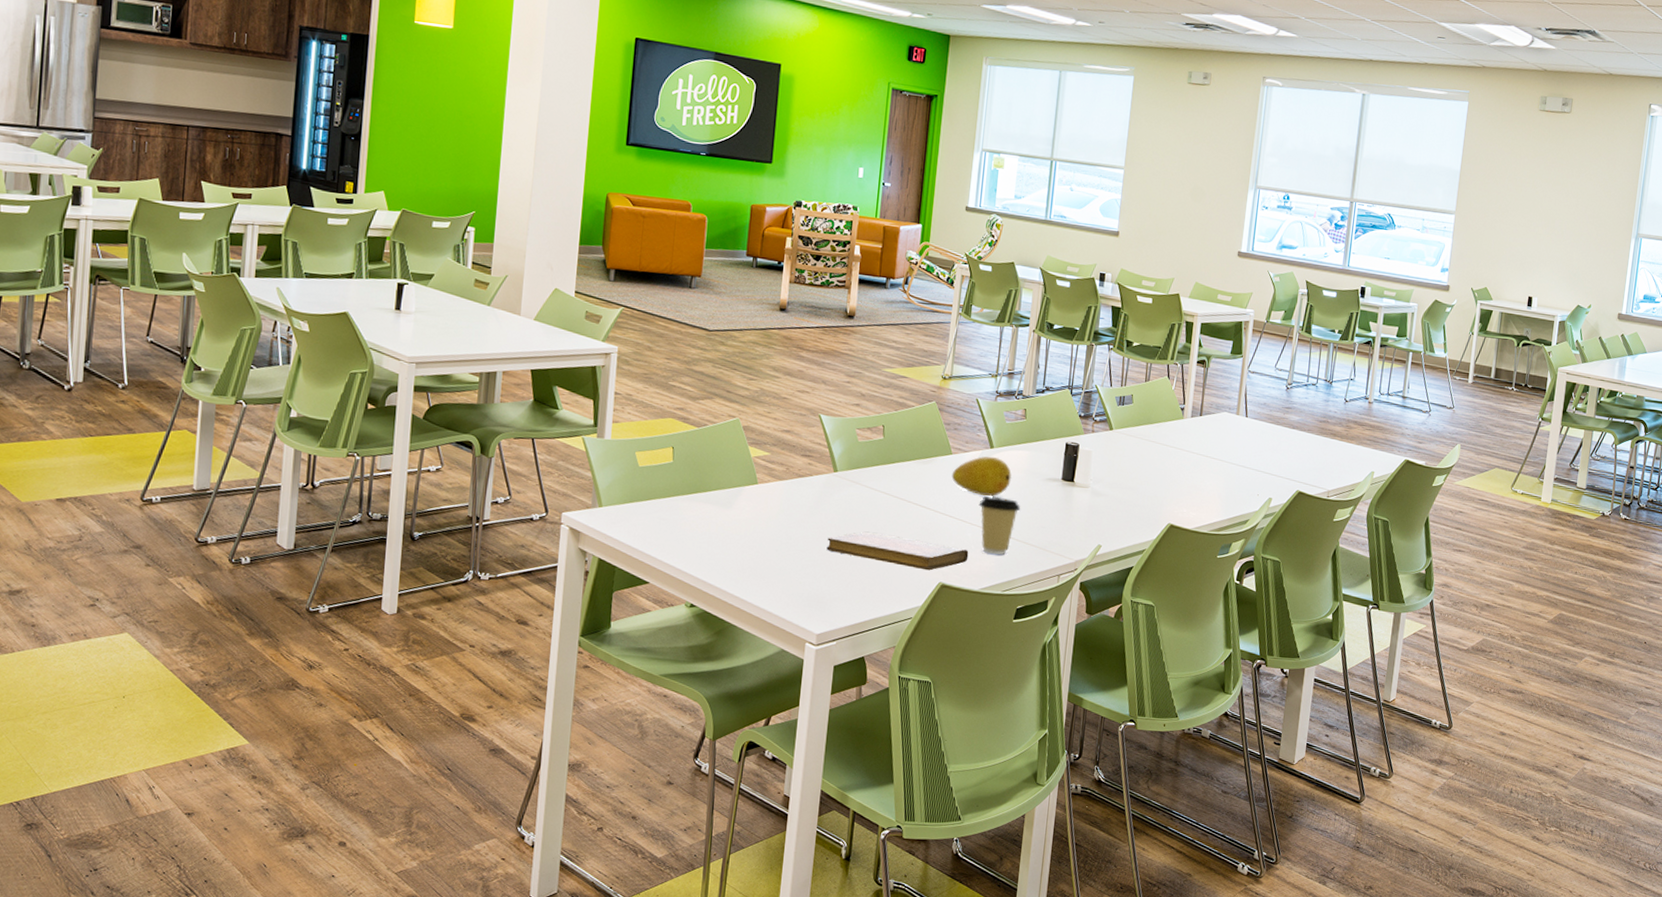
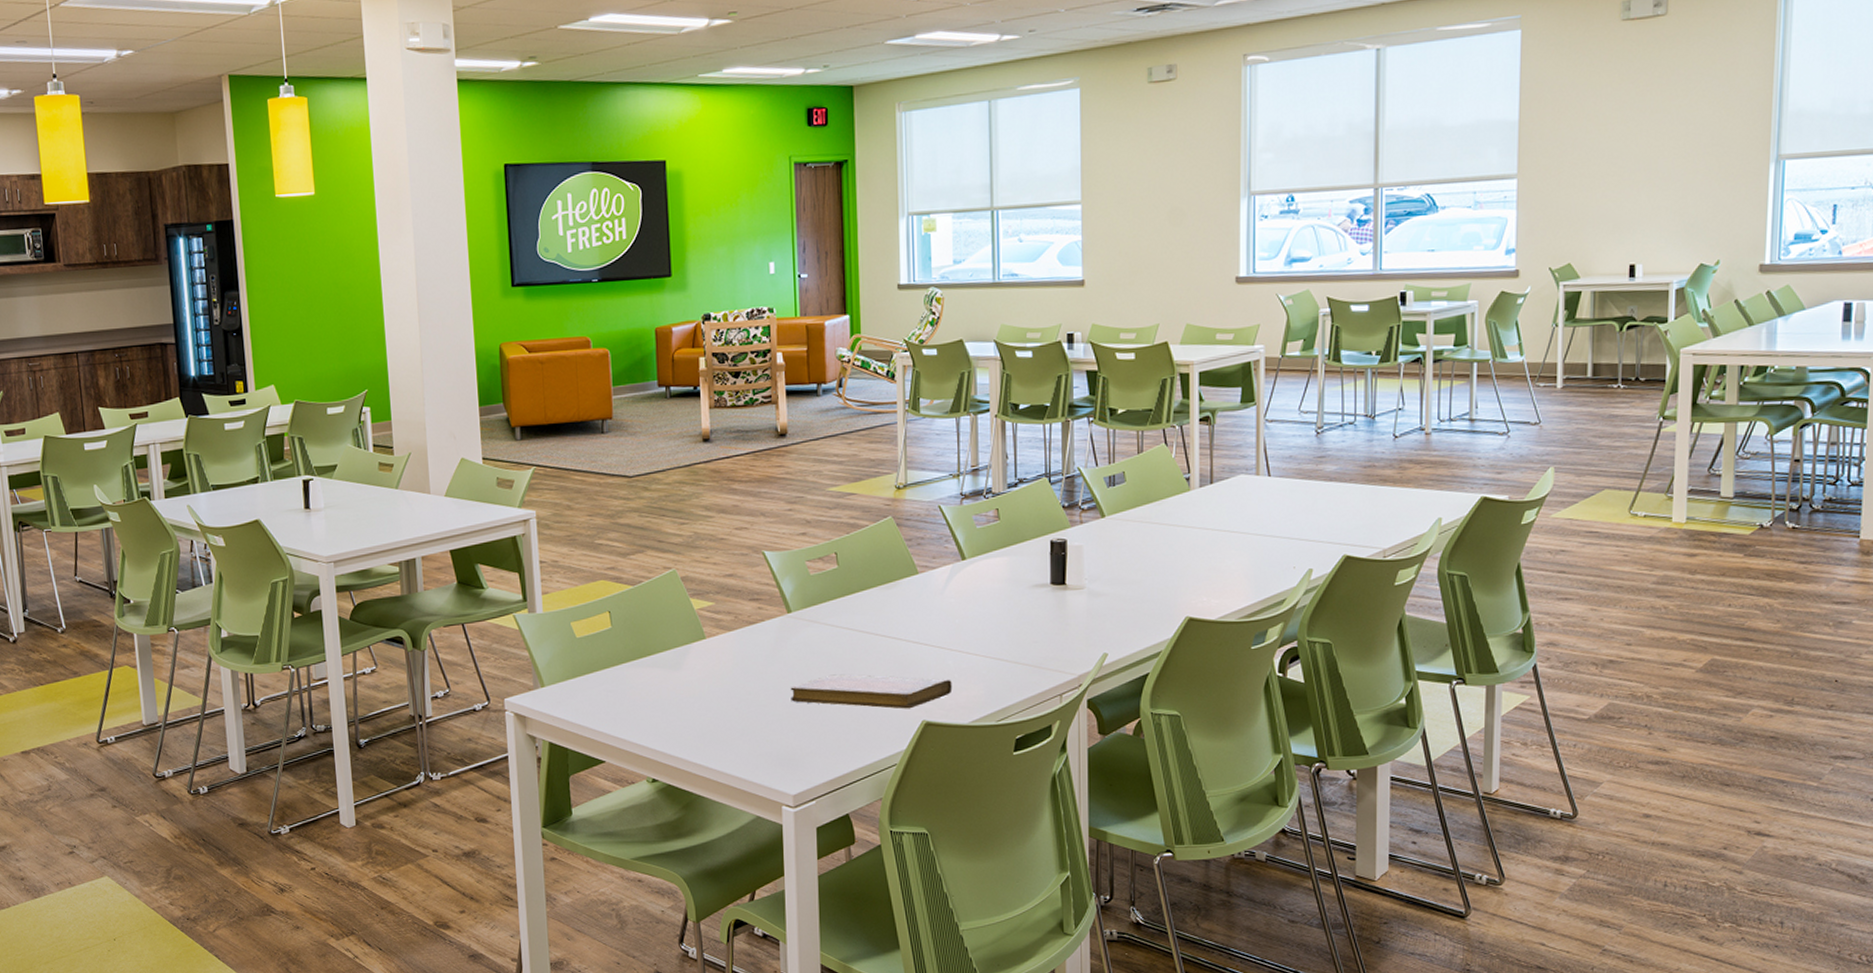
fruit: present [951,456,1012,497] -> none [921,569,992,616]
coffee cup: present [978,496,1021,555] -> none [956,614,1007,680]

